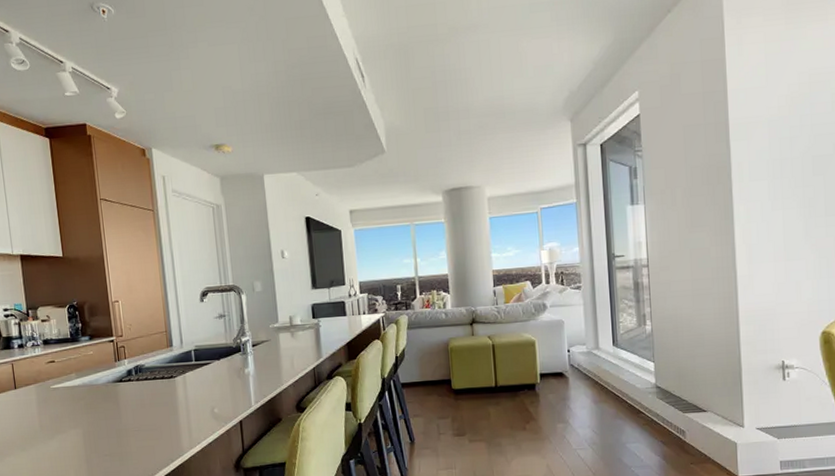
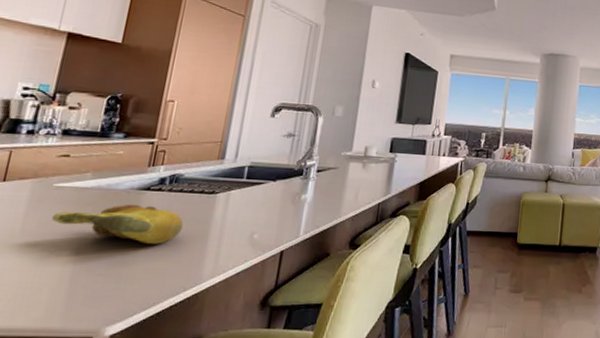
banana bunch: none [58,395,157,427] -> present [52,204,184,244]

